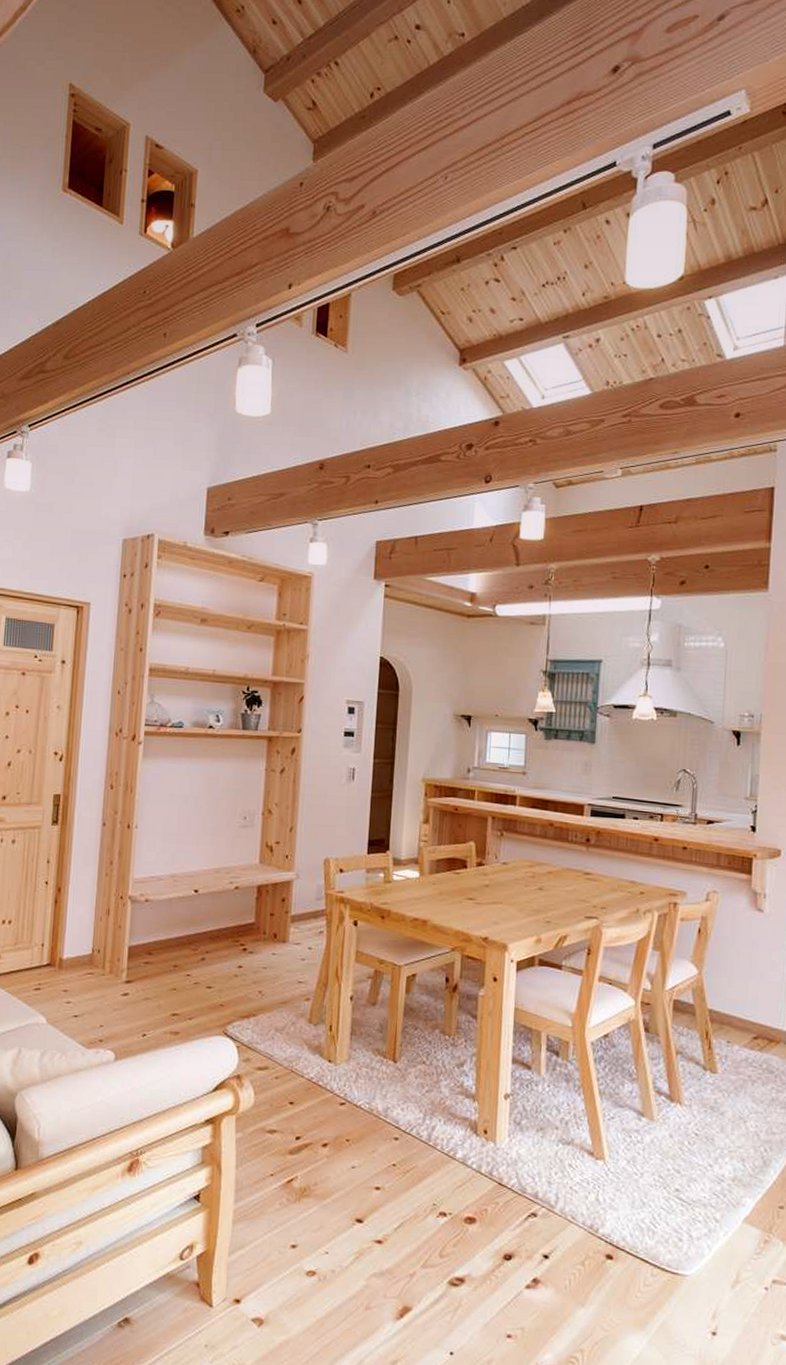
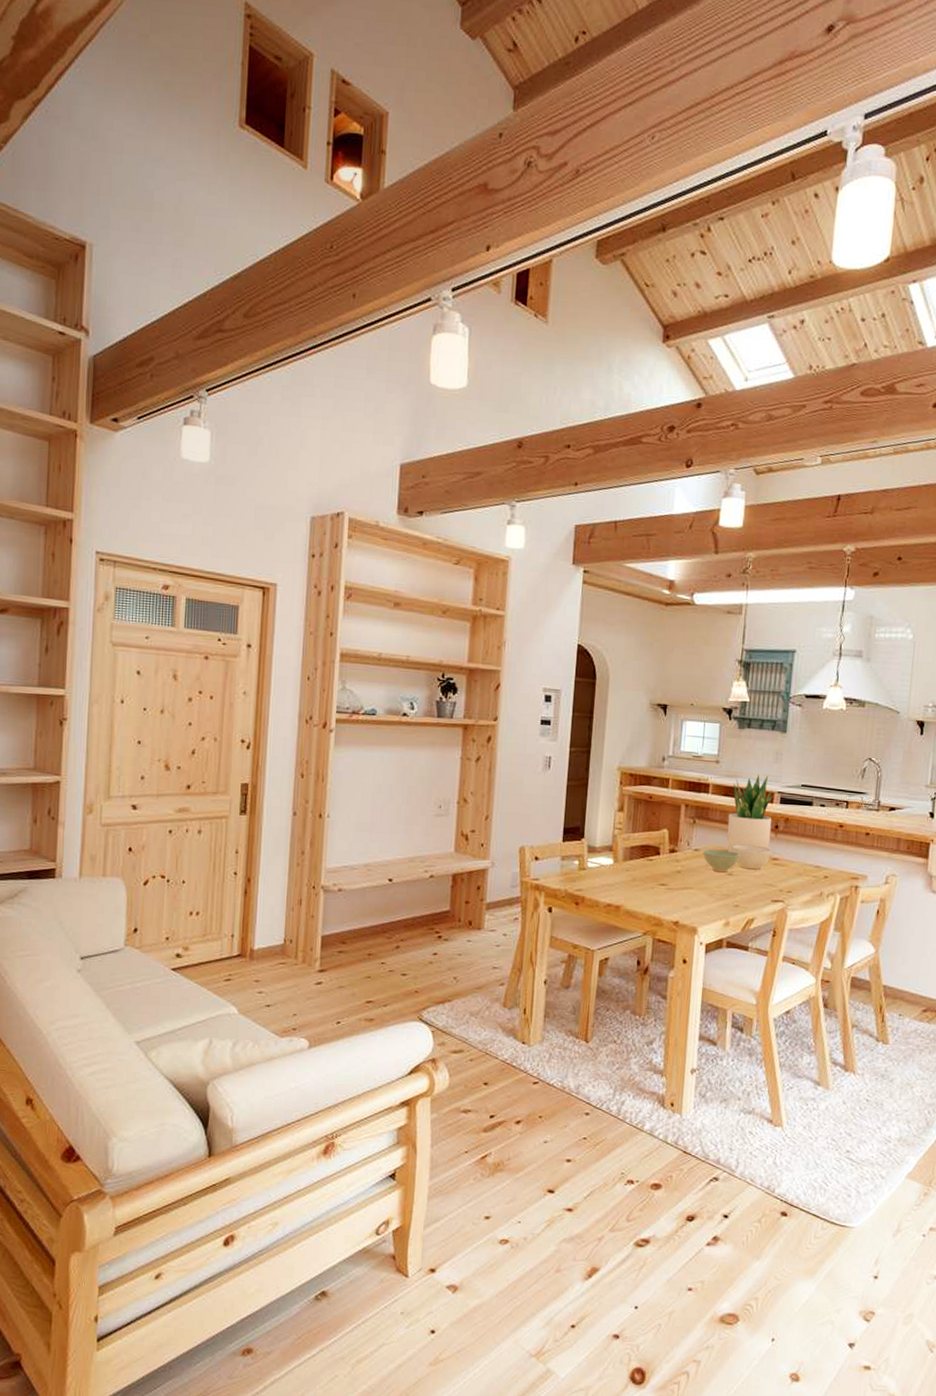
bowl: none [511,863,550,887] -> present [703,849,740,873]
planter: none [536,787,583,866] -> present [727,775,773,852]
bowl: none [541,857,584,885] -> present [731,844,772,870]

